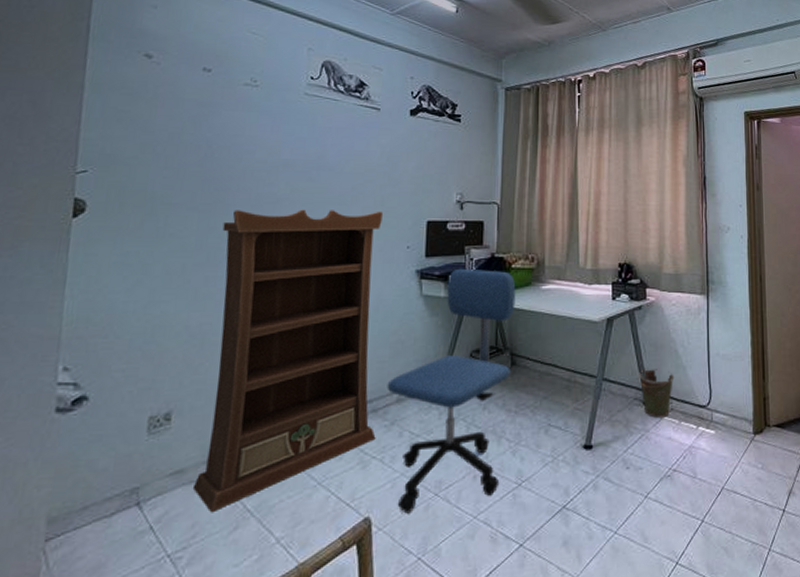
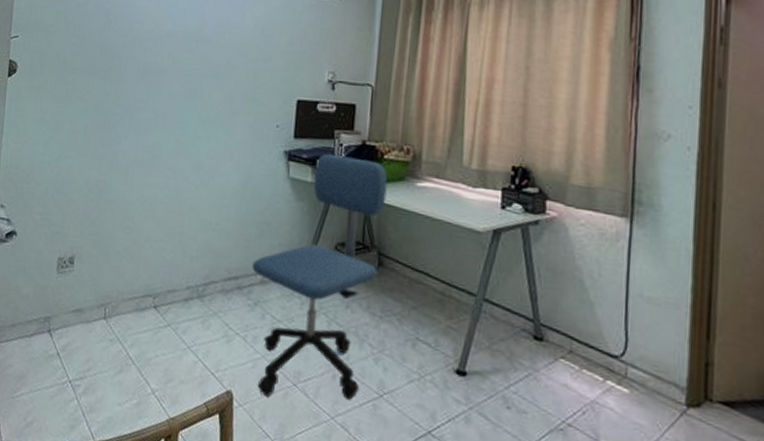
bookcase: present [192,209,384,512] -> none [88,77,255,352]
bucket: present [636,368,675,418] -> none [526,295,577,359]

